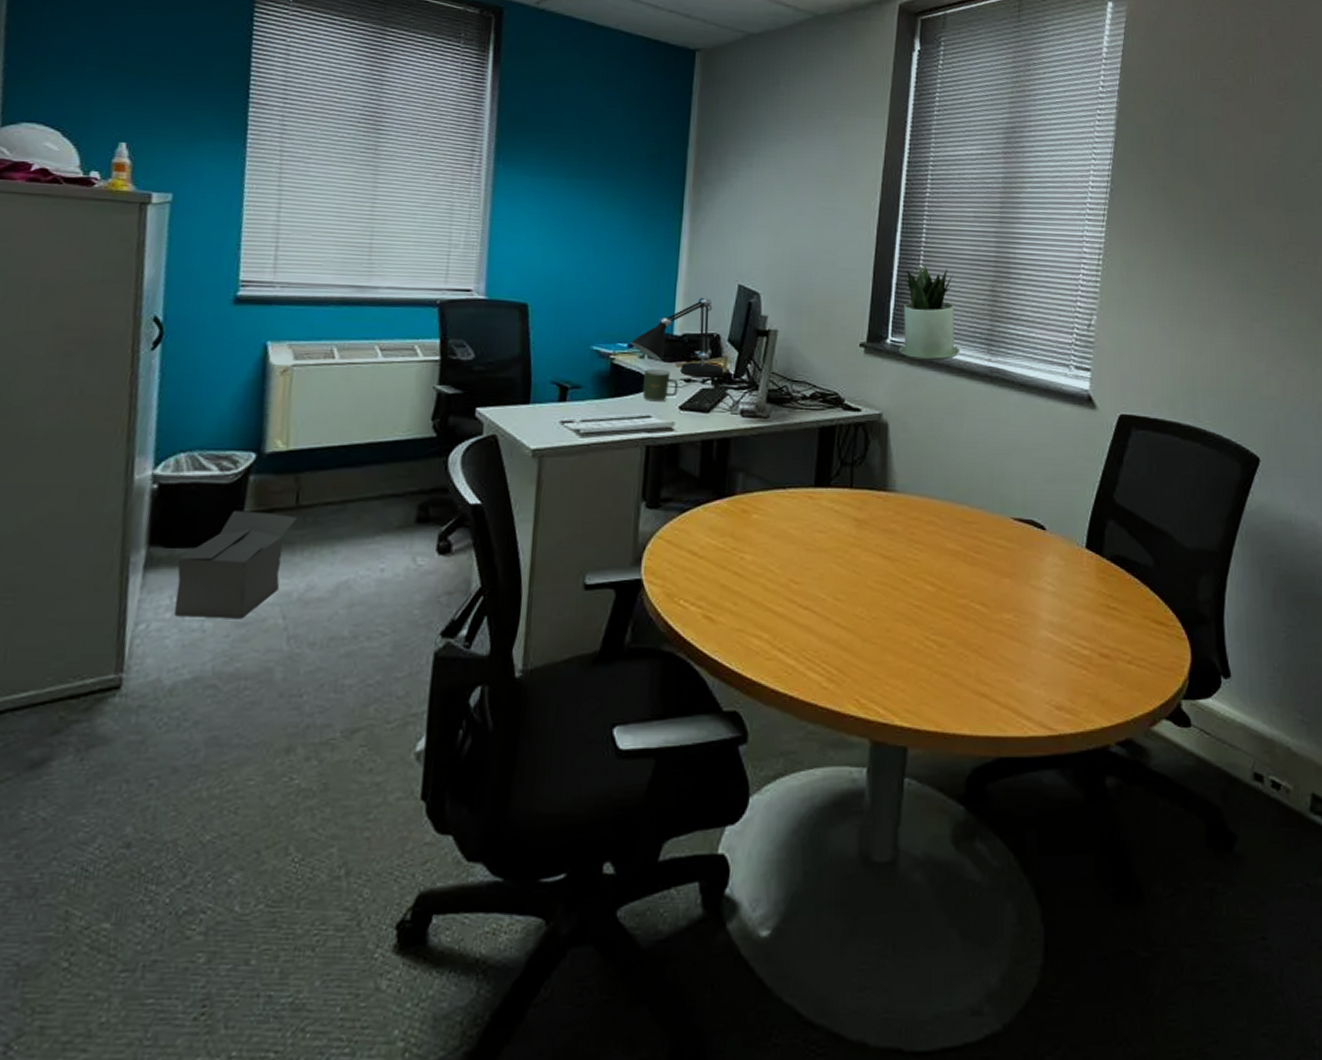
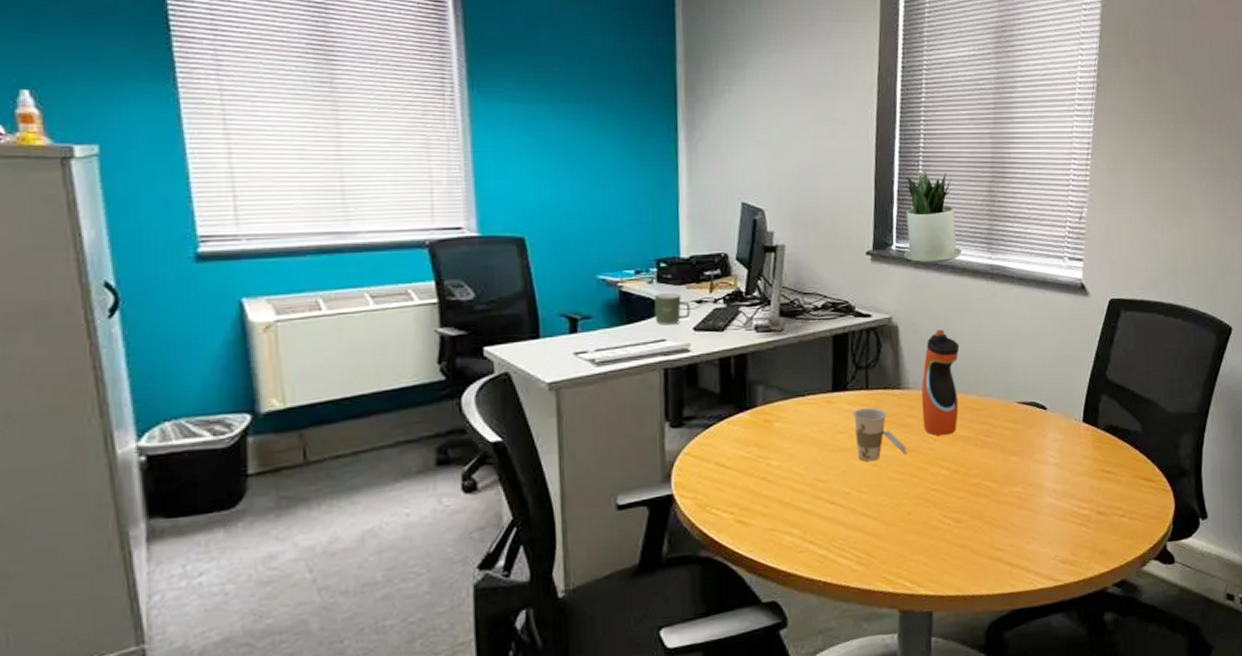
cardboard box: present [173,510,298,619] -> none [183,471,309,584]
desk lamp: present [631,298,724,379] -> none [638,218,735,299]
cup: none [834,508,889,567] -> present [852,407,907,462]
water bottle: none [909,431,953,547] -> present [921,329,960,436]

